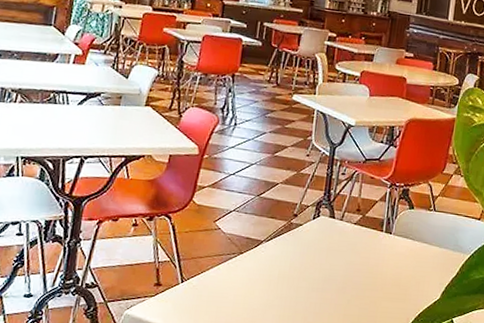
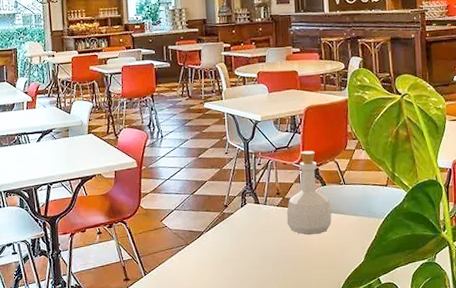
bottle: none [362,167,415,263] -> present [286,150,332,235]

